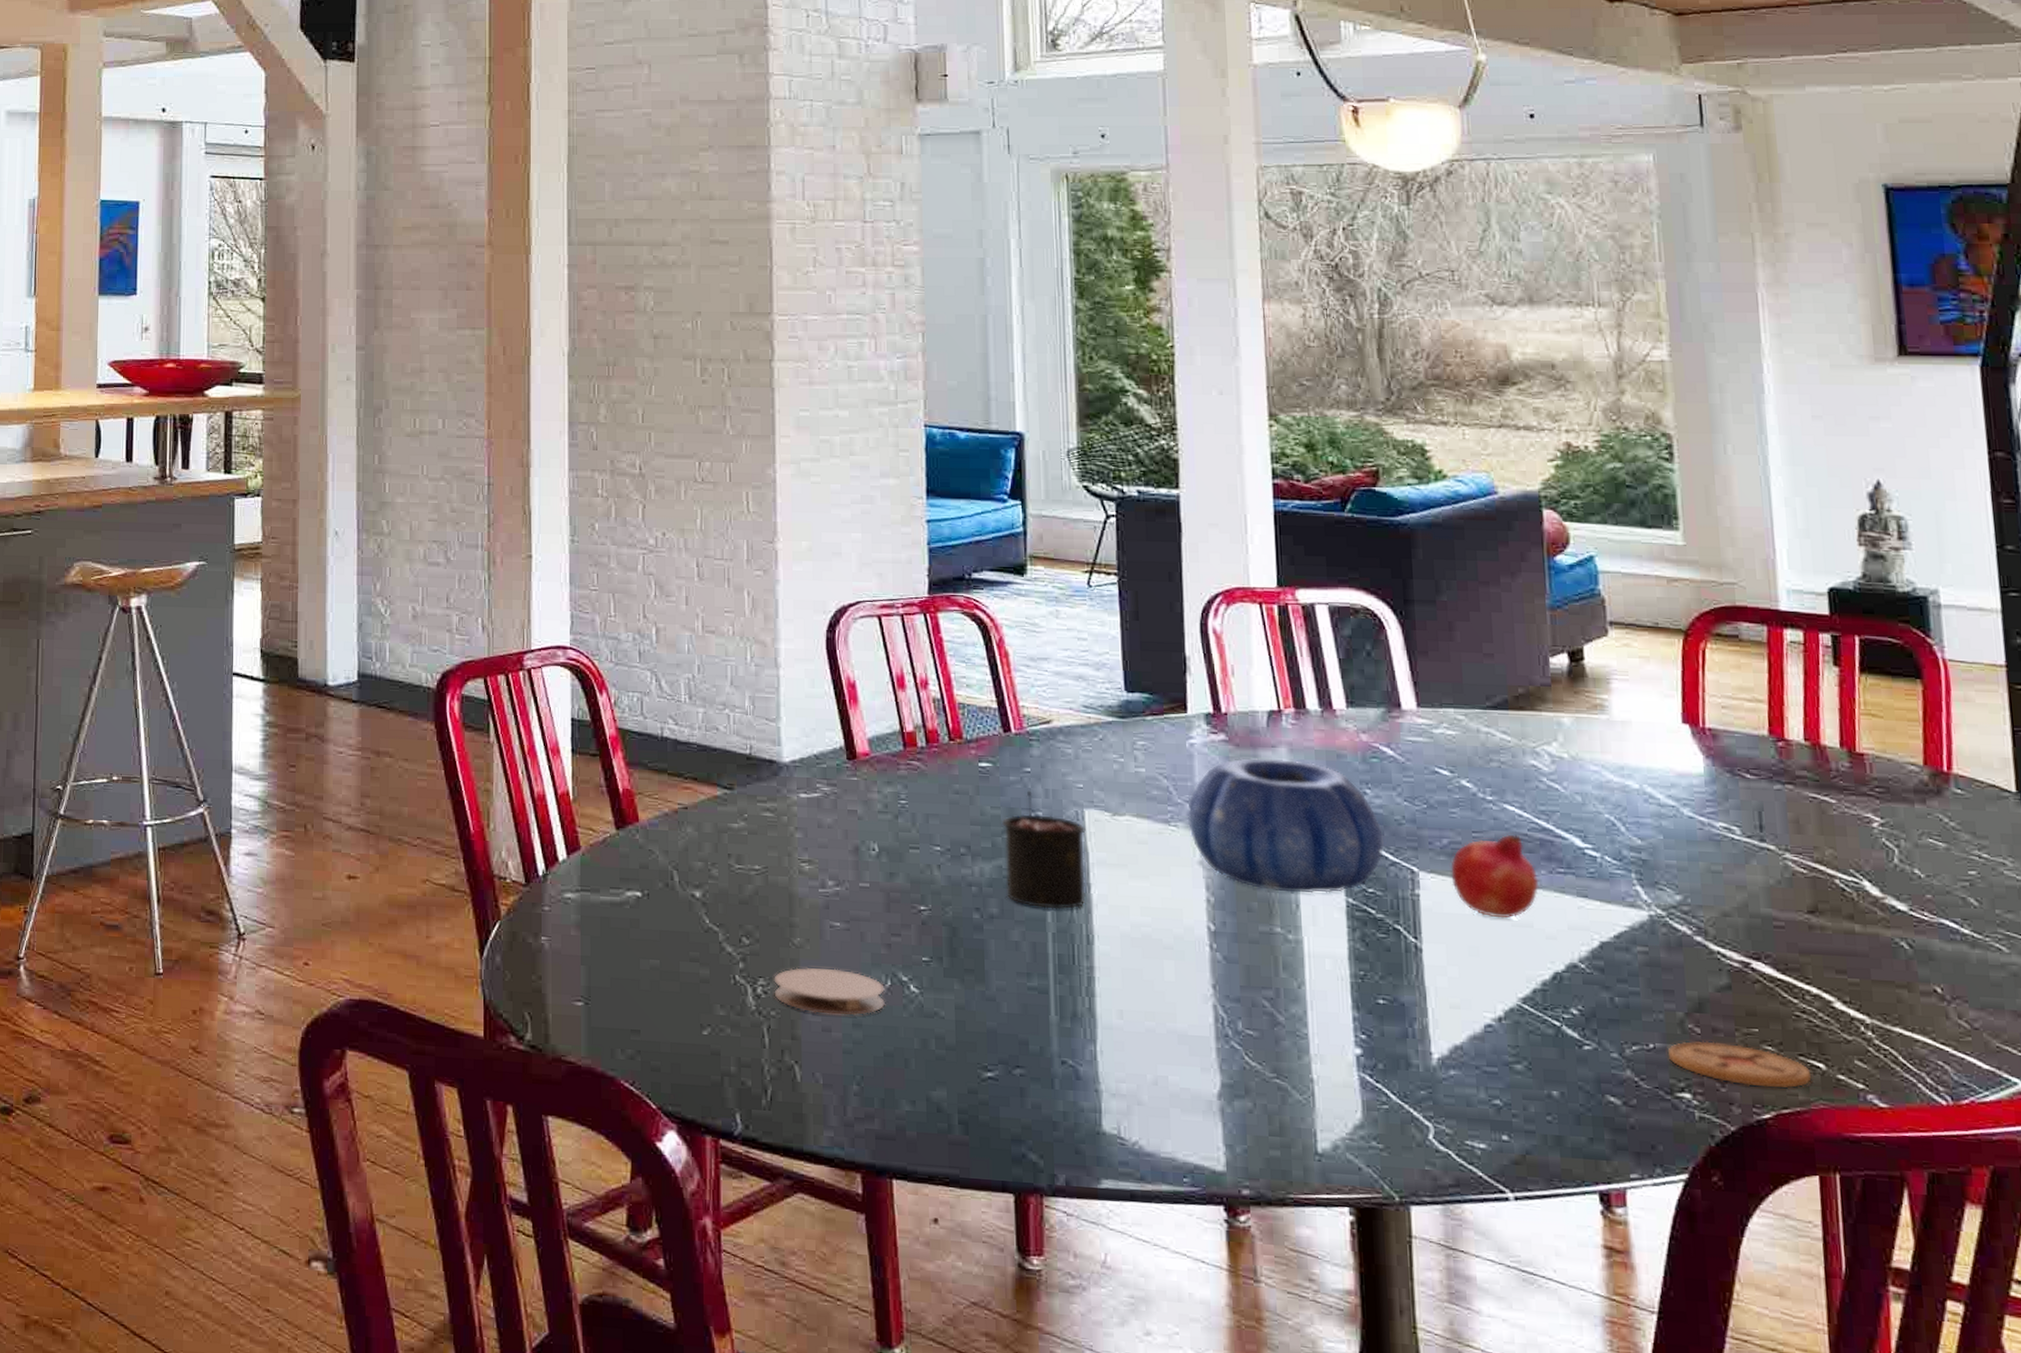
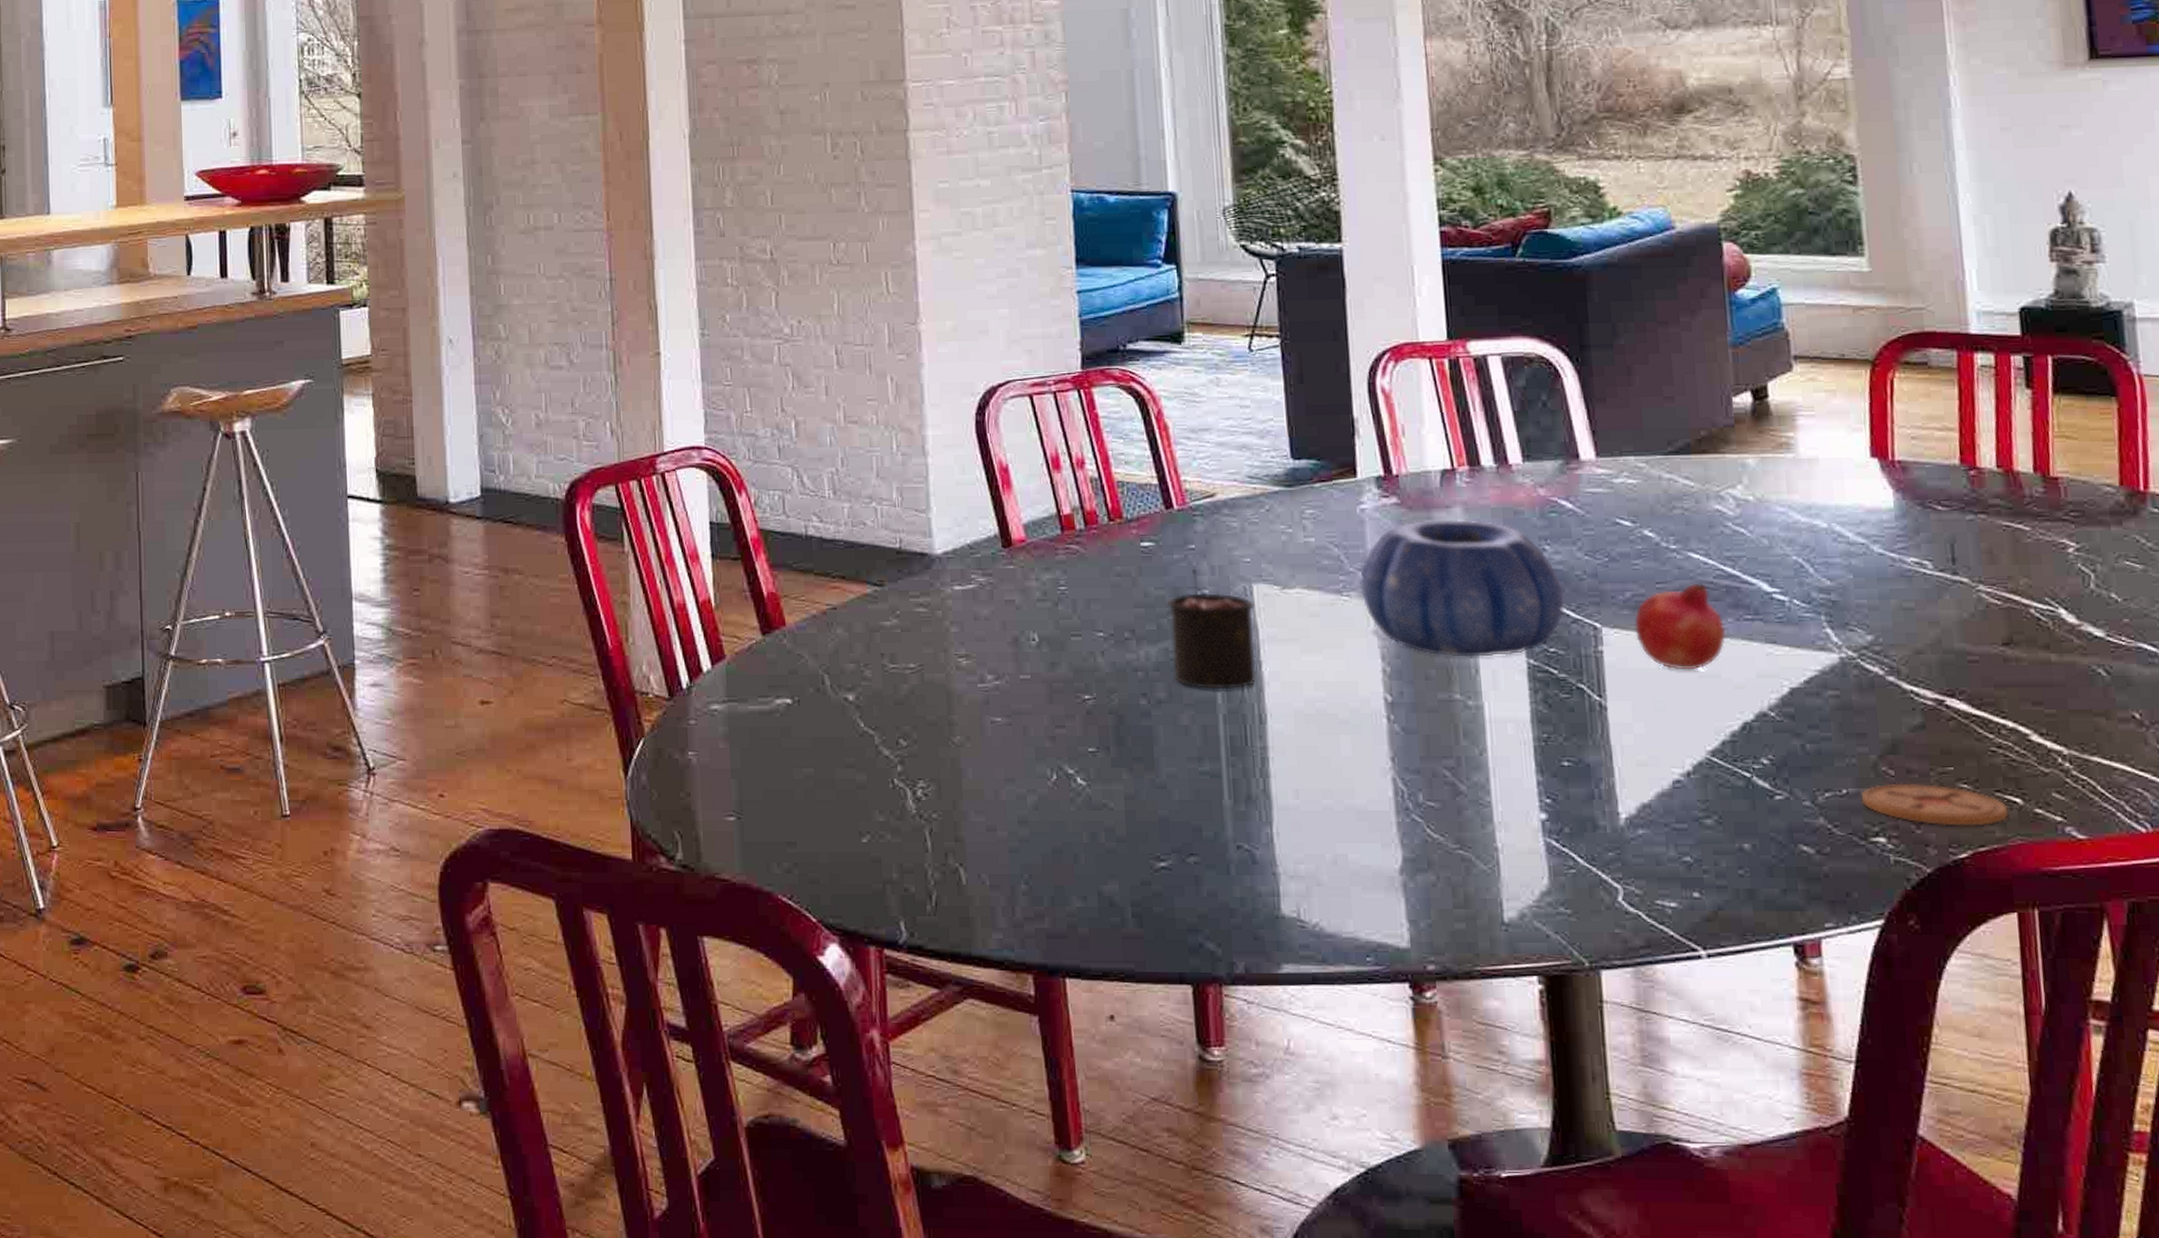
coaster: present [774,967,886,1016] -> none [934,765,1053,813]

